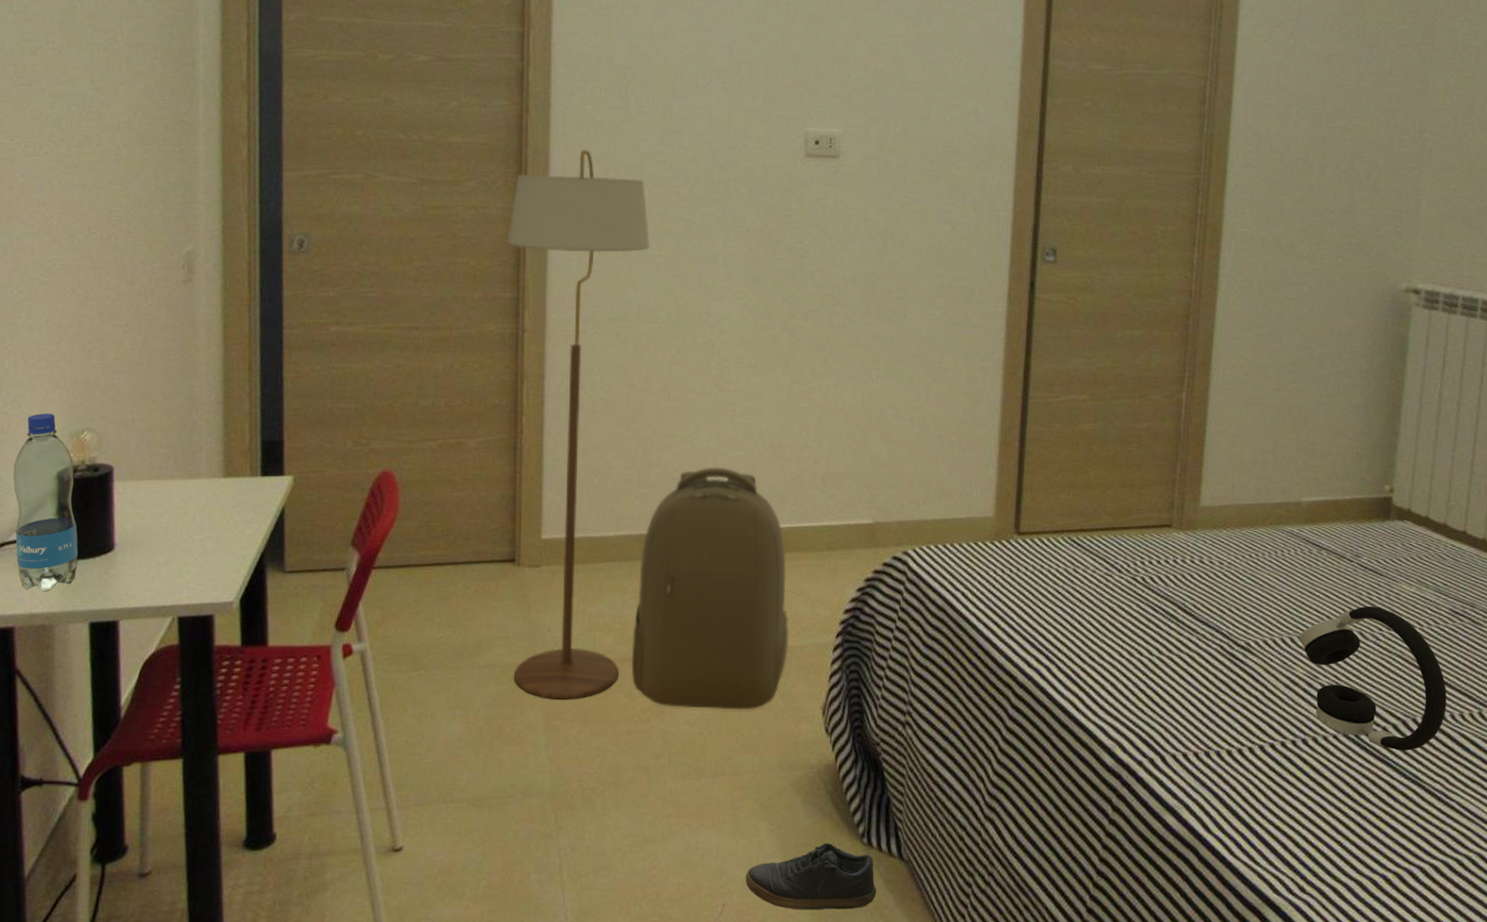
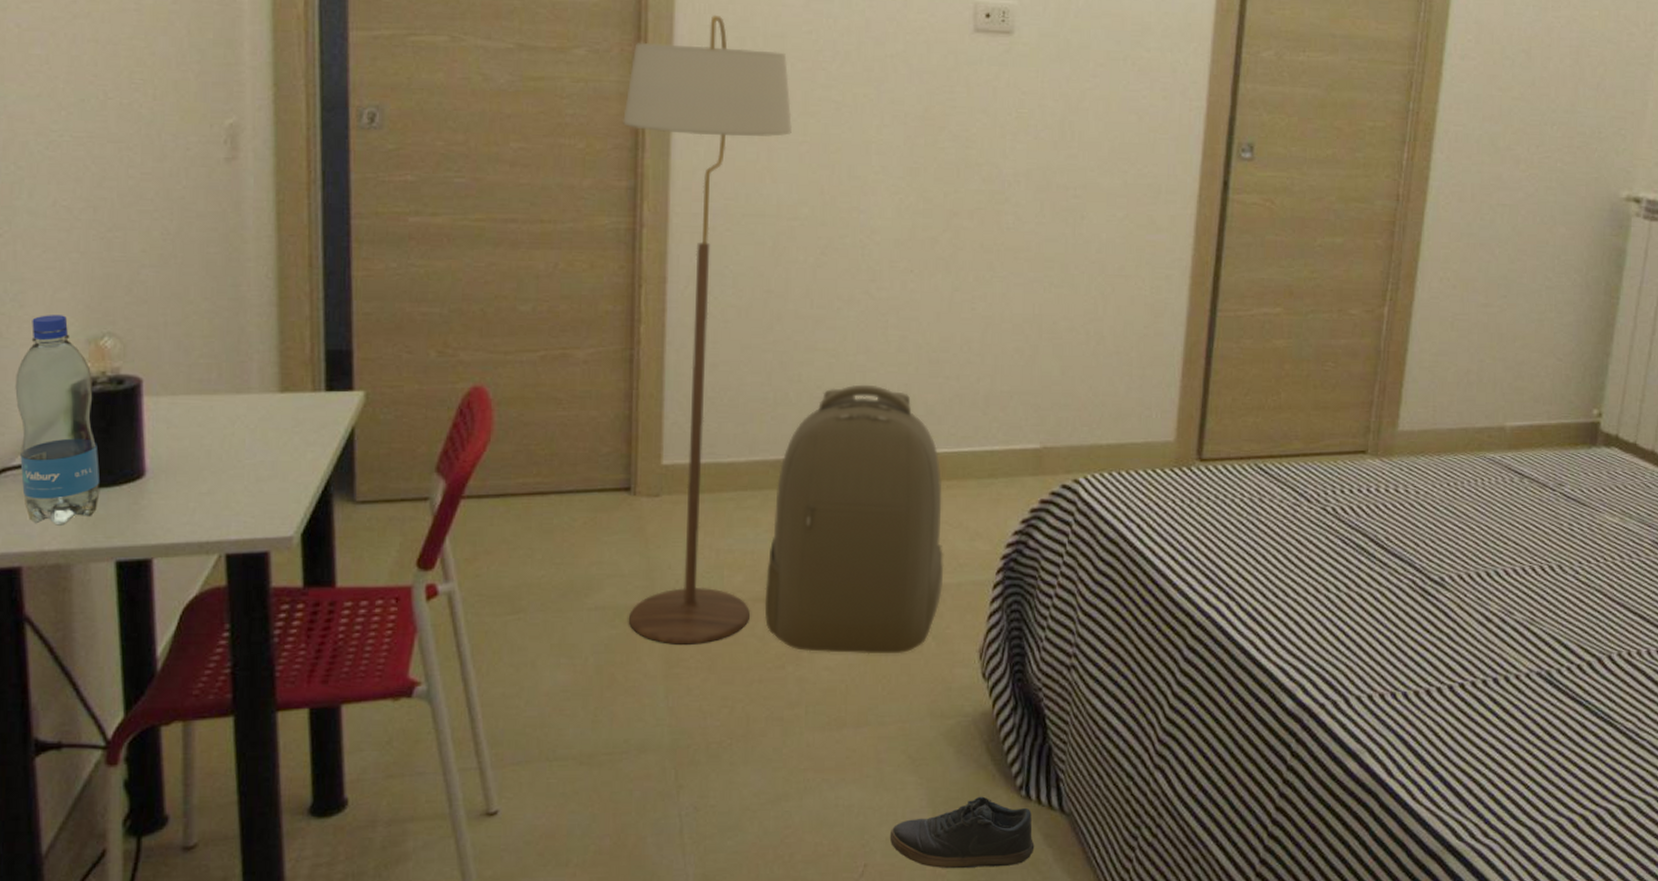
headphones: present [1298,605,1447,751] -> none [1495,537,1644,689]

